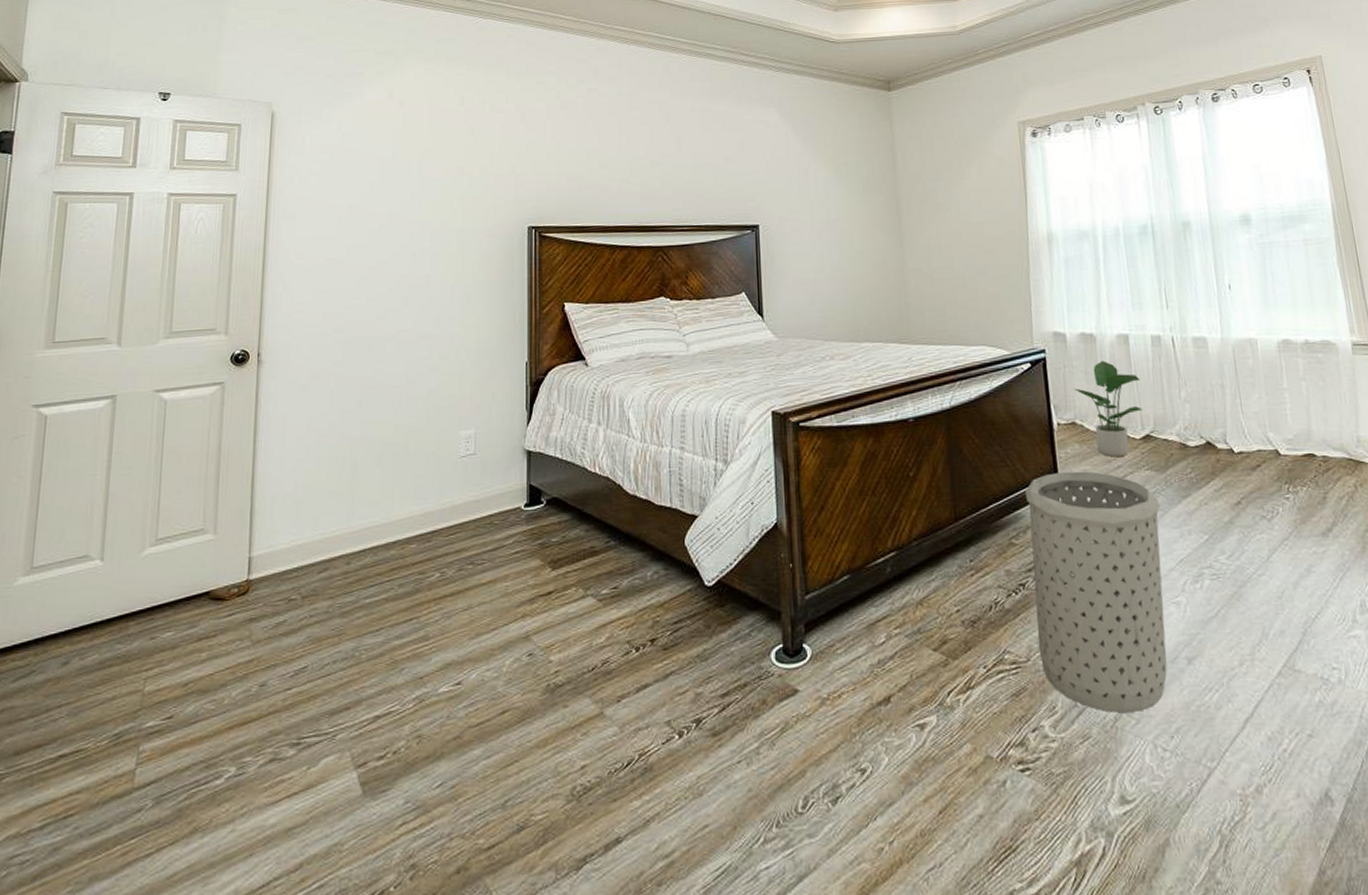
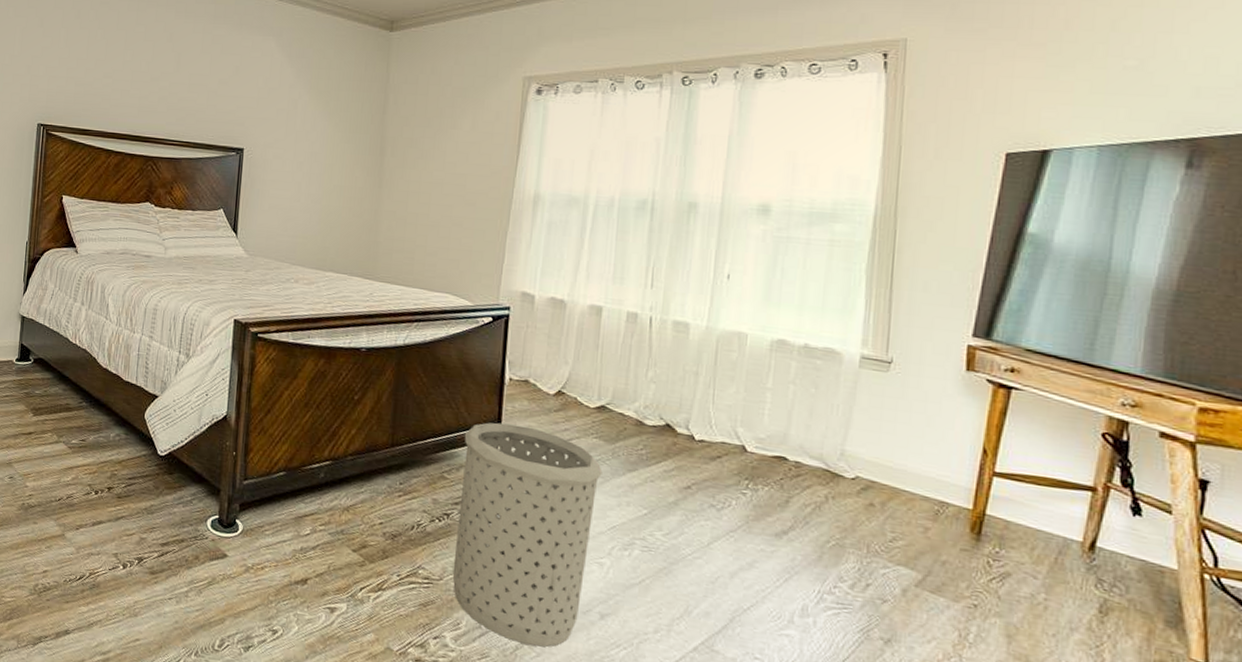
potted plant: present [1074,360,1142,458] -> none [533,327,606,422]

